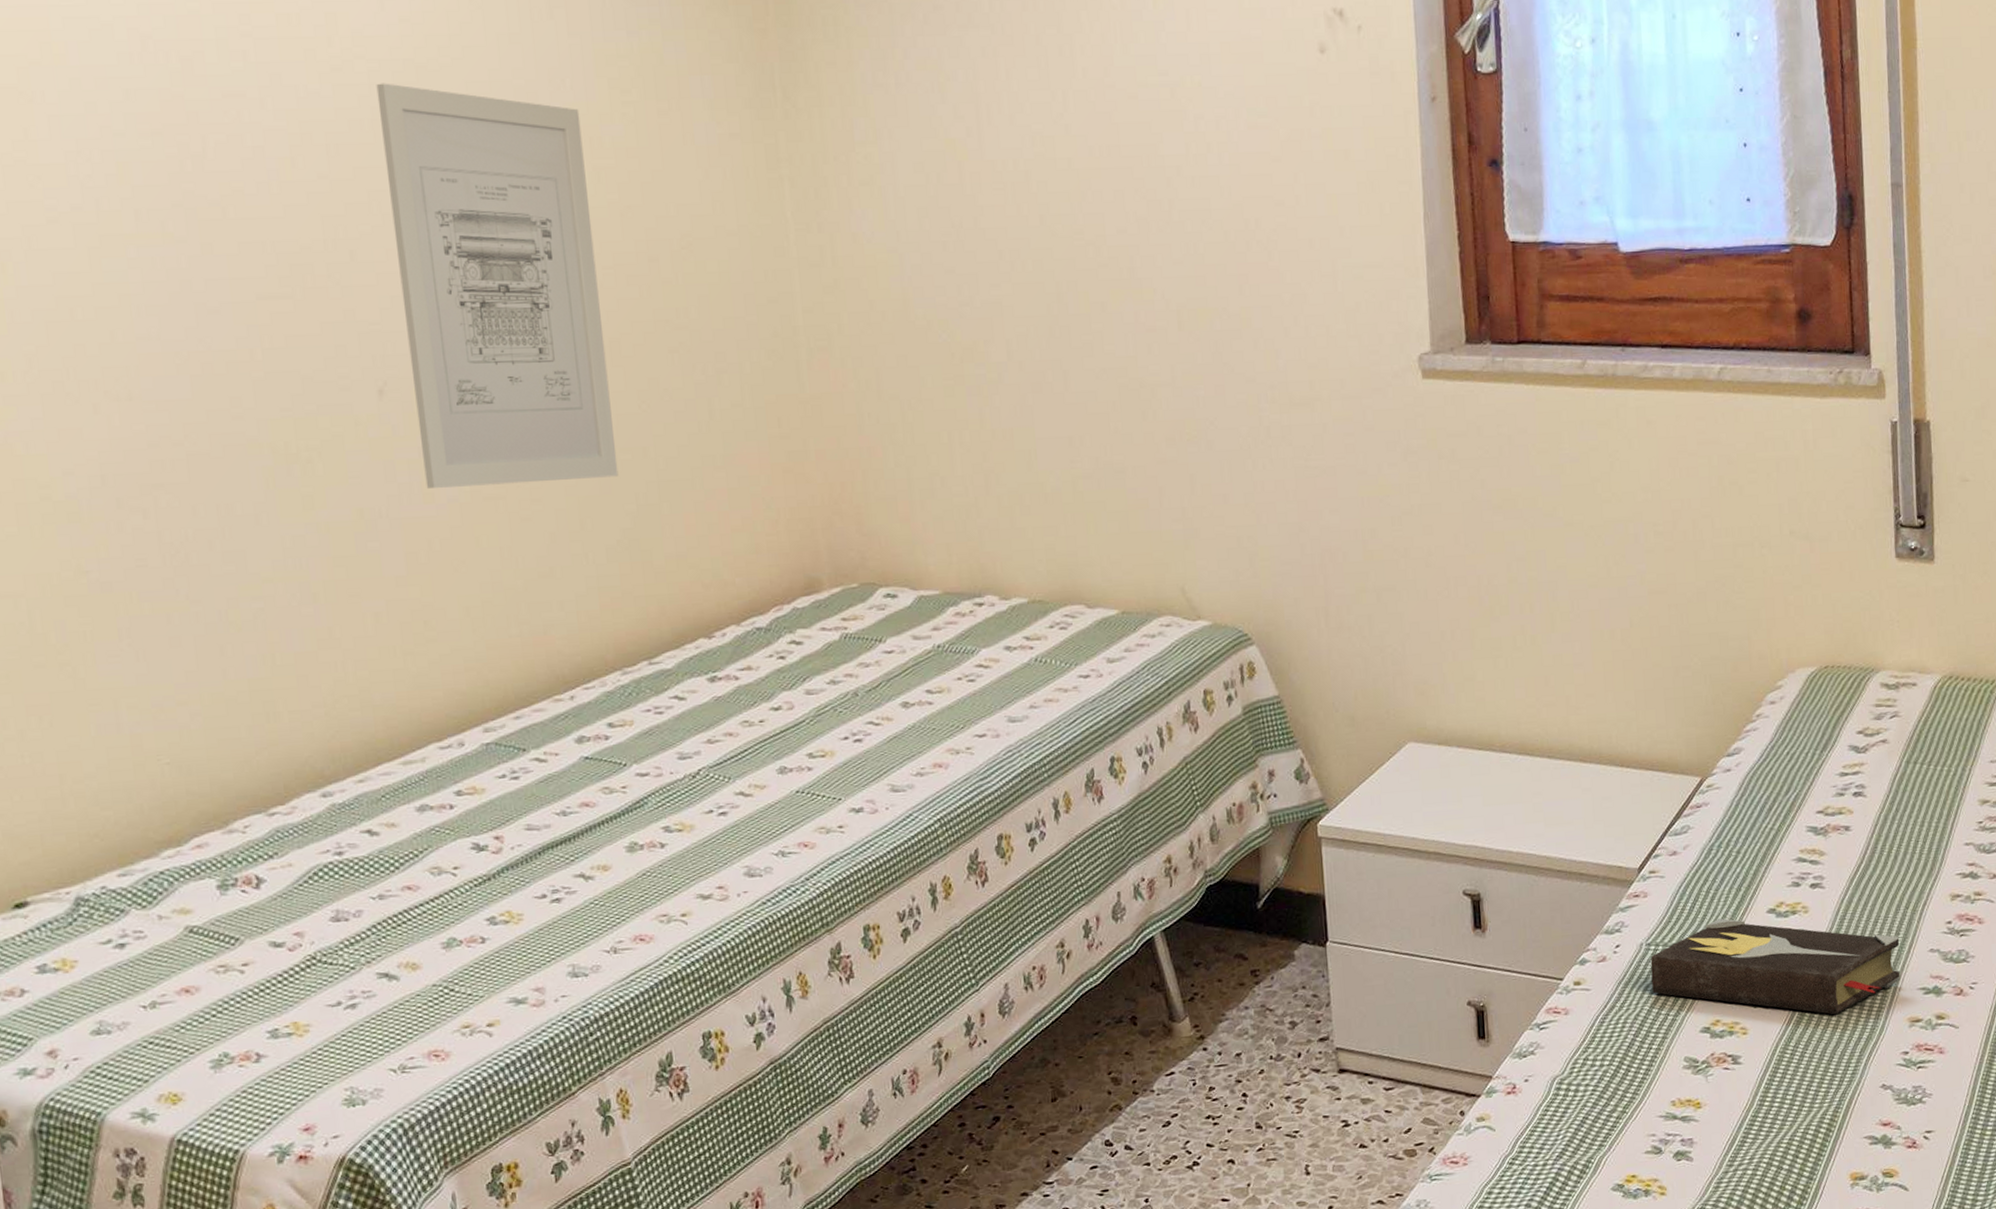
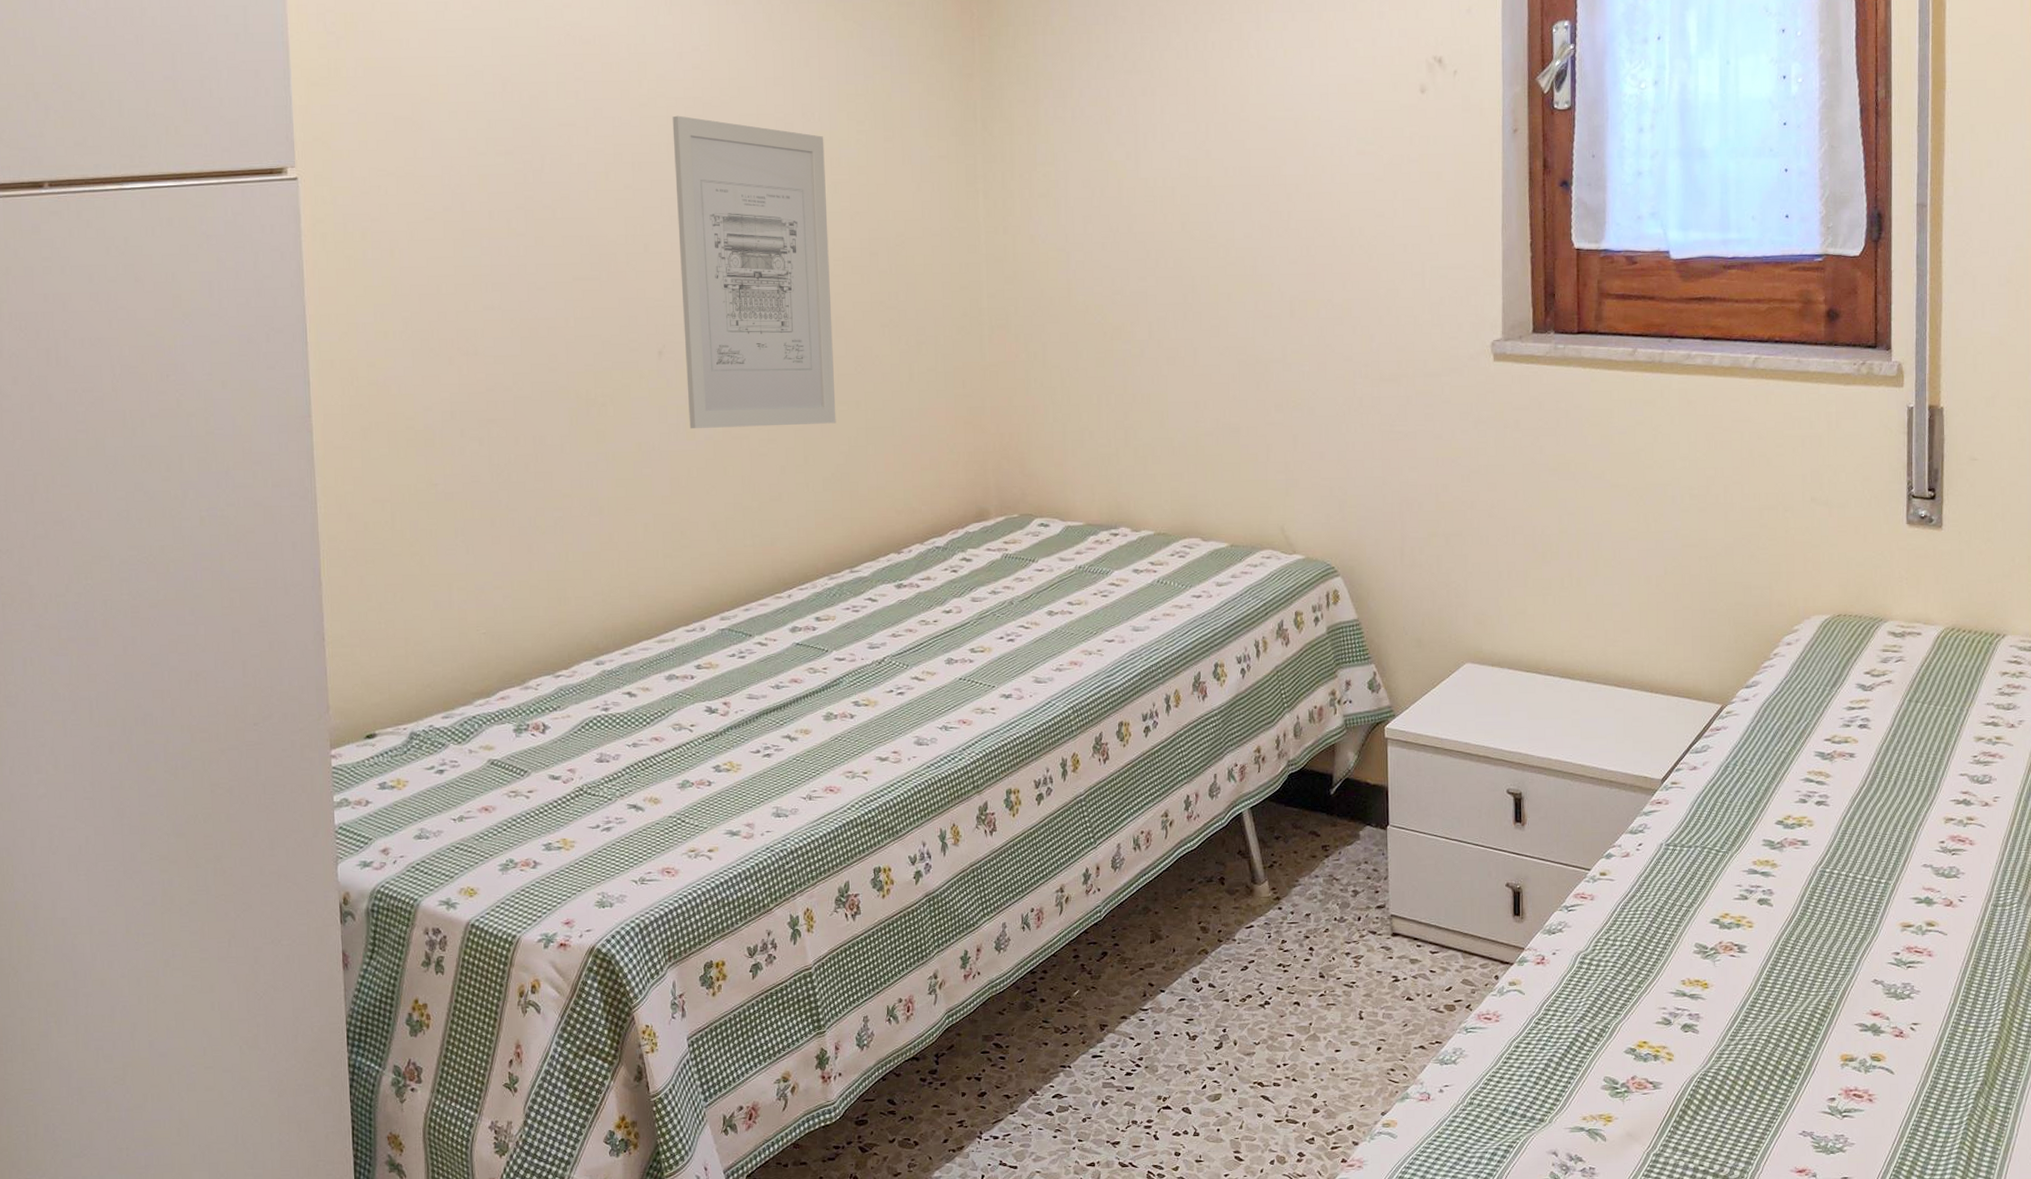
hardback book: present [1650,918,1901,1015] -> none [1669,827,1896,916]

